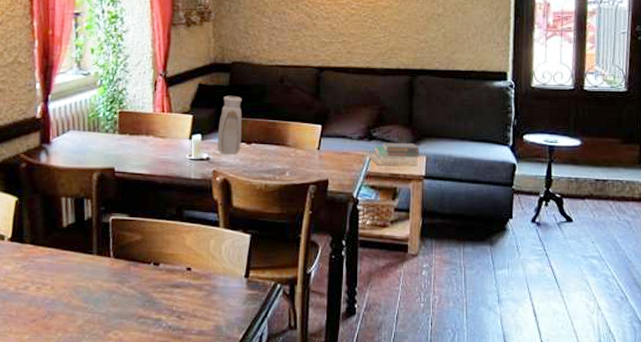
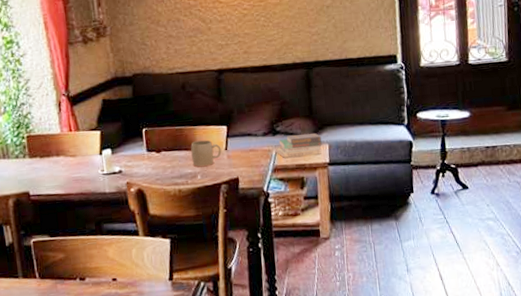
vase: present [217,95,243,155] -> none [127,107,151,166]
mug: none [282,136,314,164] -> present [191,140,222,168]

